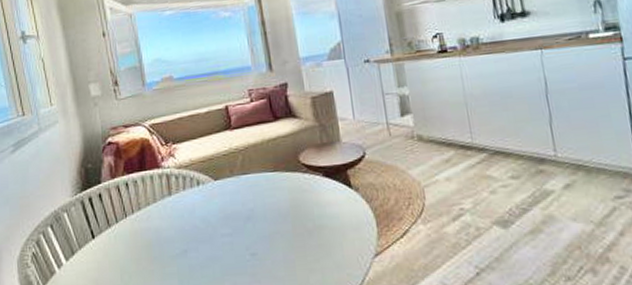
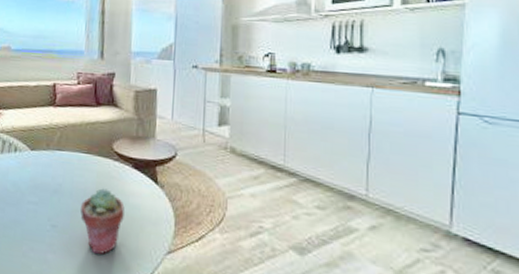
potted succulent: none [278,204,324,273] -> present [80,188,125,255]

